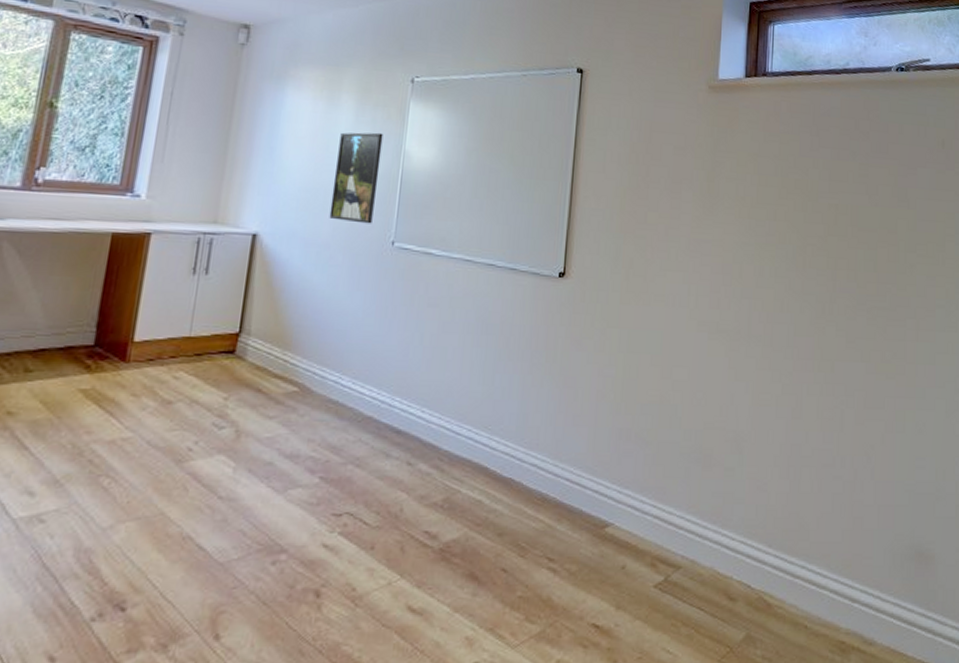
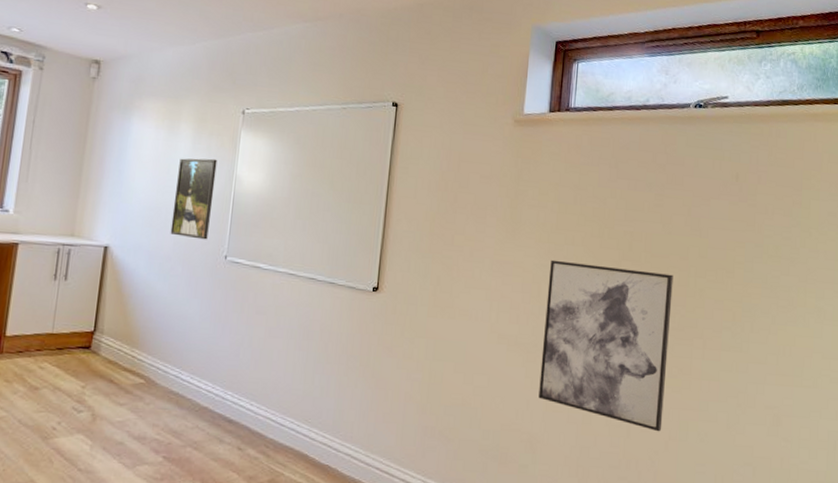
wall art: none [744,237,882,424] -> present [538,259,674,432]

